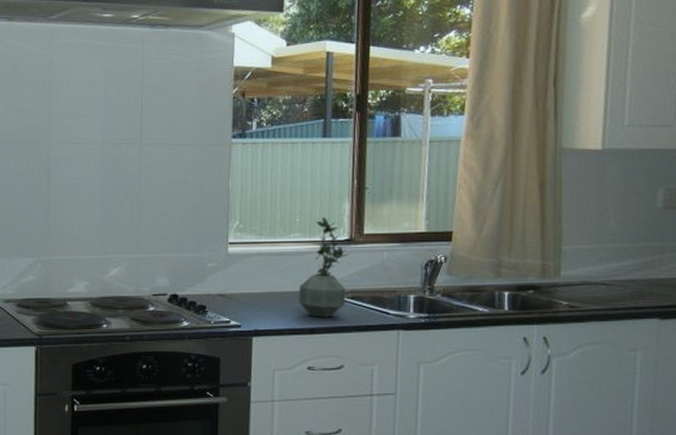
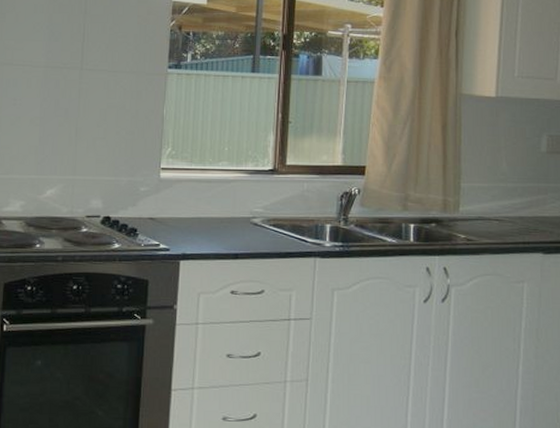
potted plant: present [298,216,349,318] -> none [224,147,272,244]

